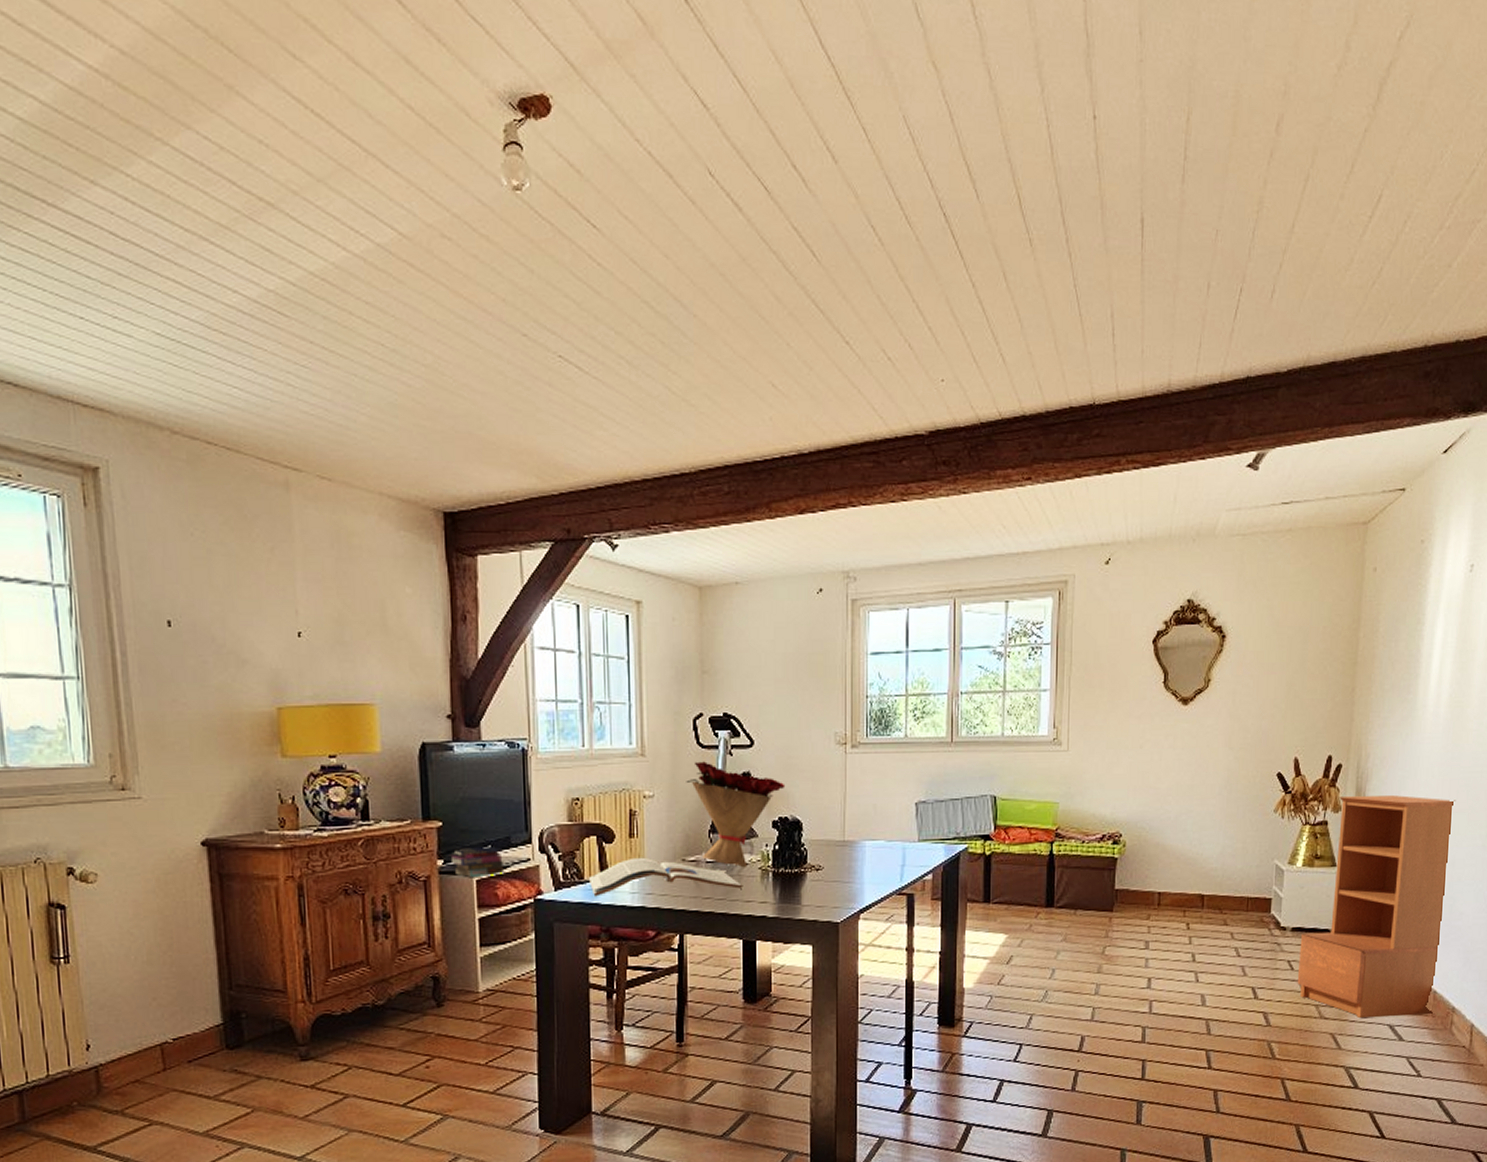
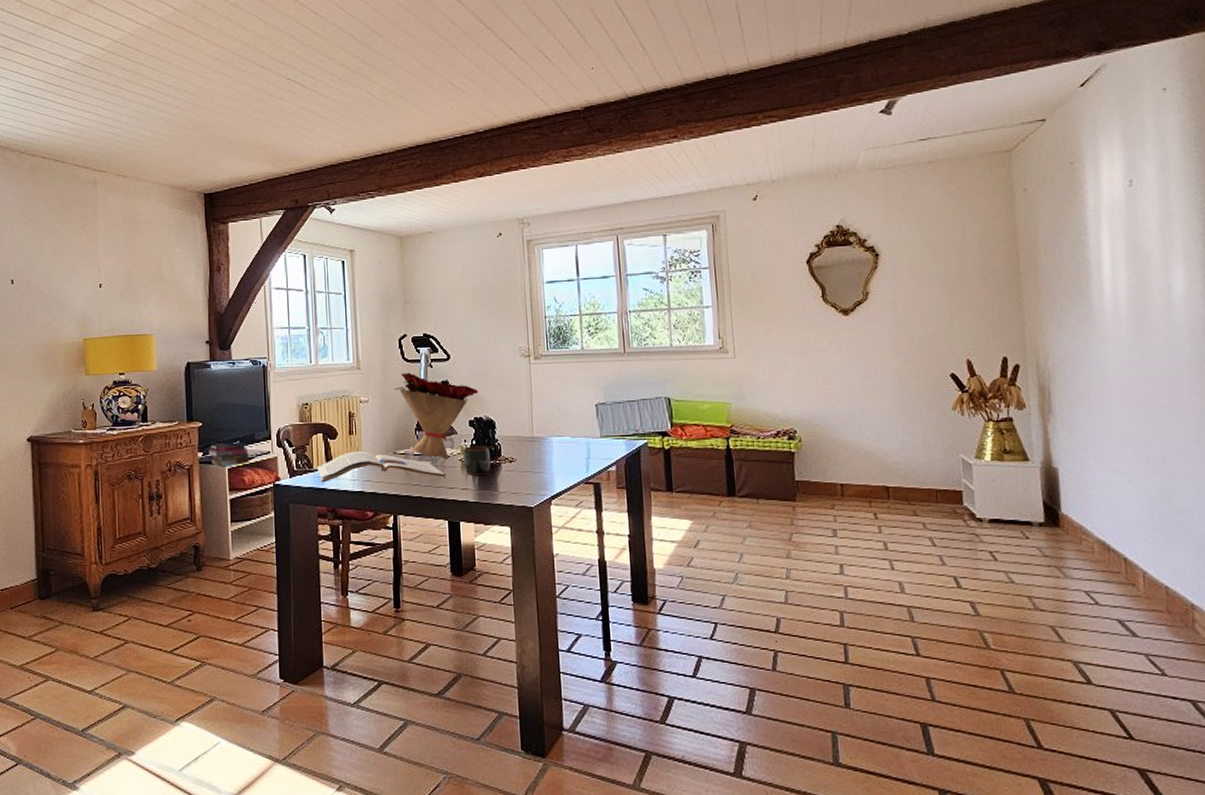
mug: none [763,851,794,887] -> present [463,446,491,476]
bookshelf: present [1297,795,1456,1019] -> none [1000,393,1171,612]

